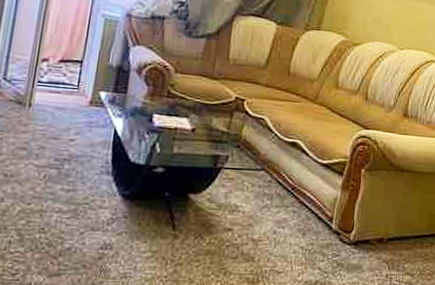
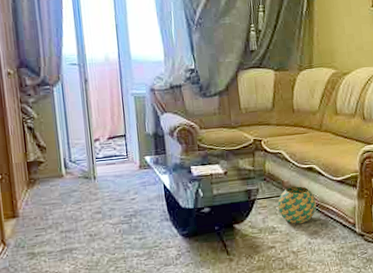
decorative ball: none [246,161,294,207] -> present [278,186,317,224]

